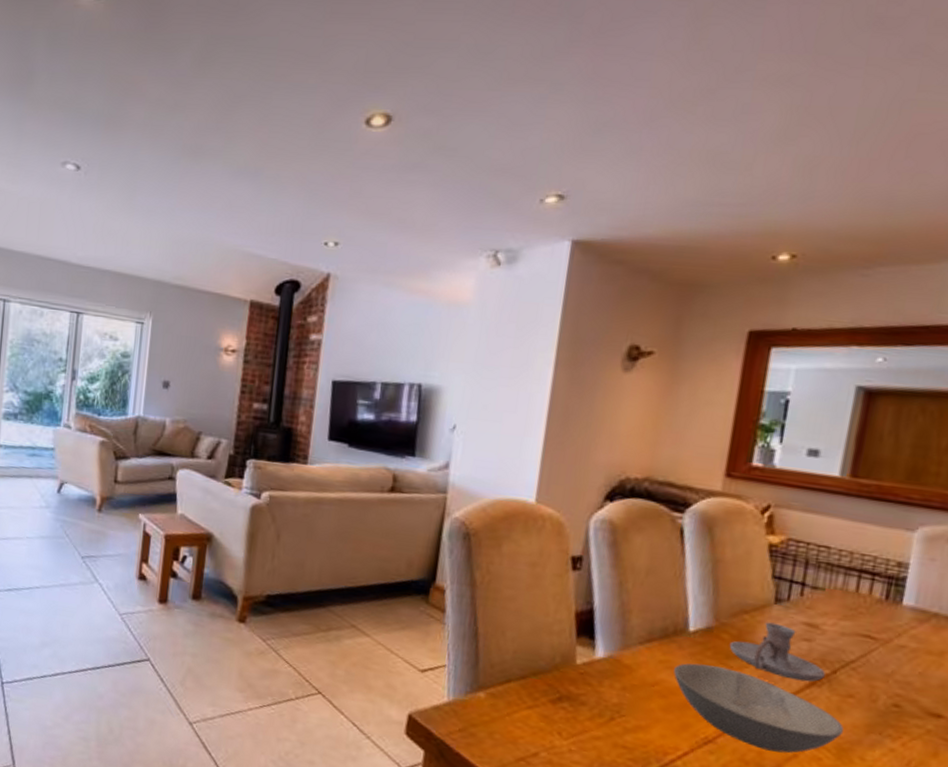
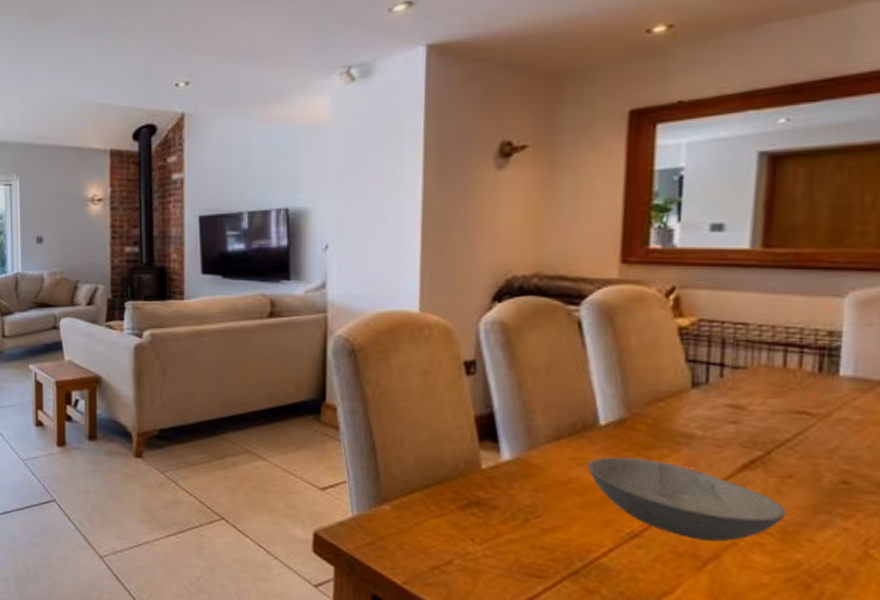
candle holder: present [729,622,825,682] -> none [646,408,758,466]

